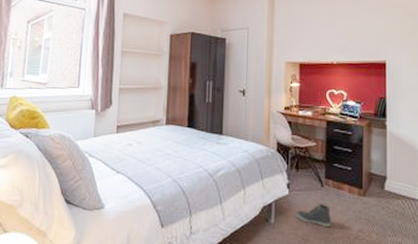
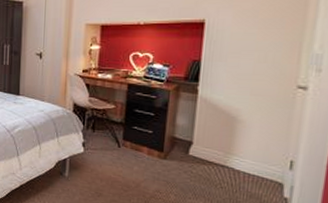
sneaker: present [296,204,331,227] -> none [91,163,127,184]

